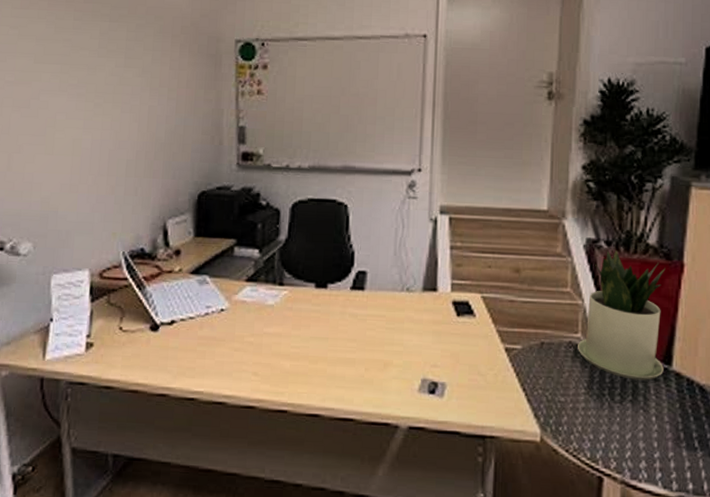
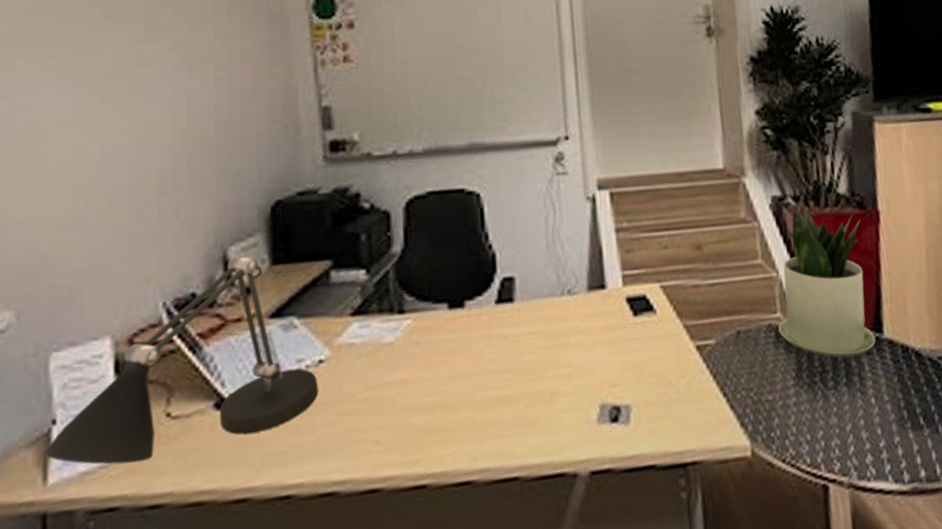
desk lamp: none [44,227,219,357] -> present [43,256,319,465]

